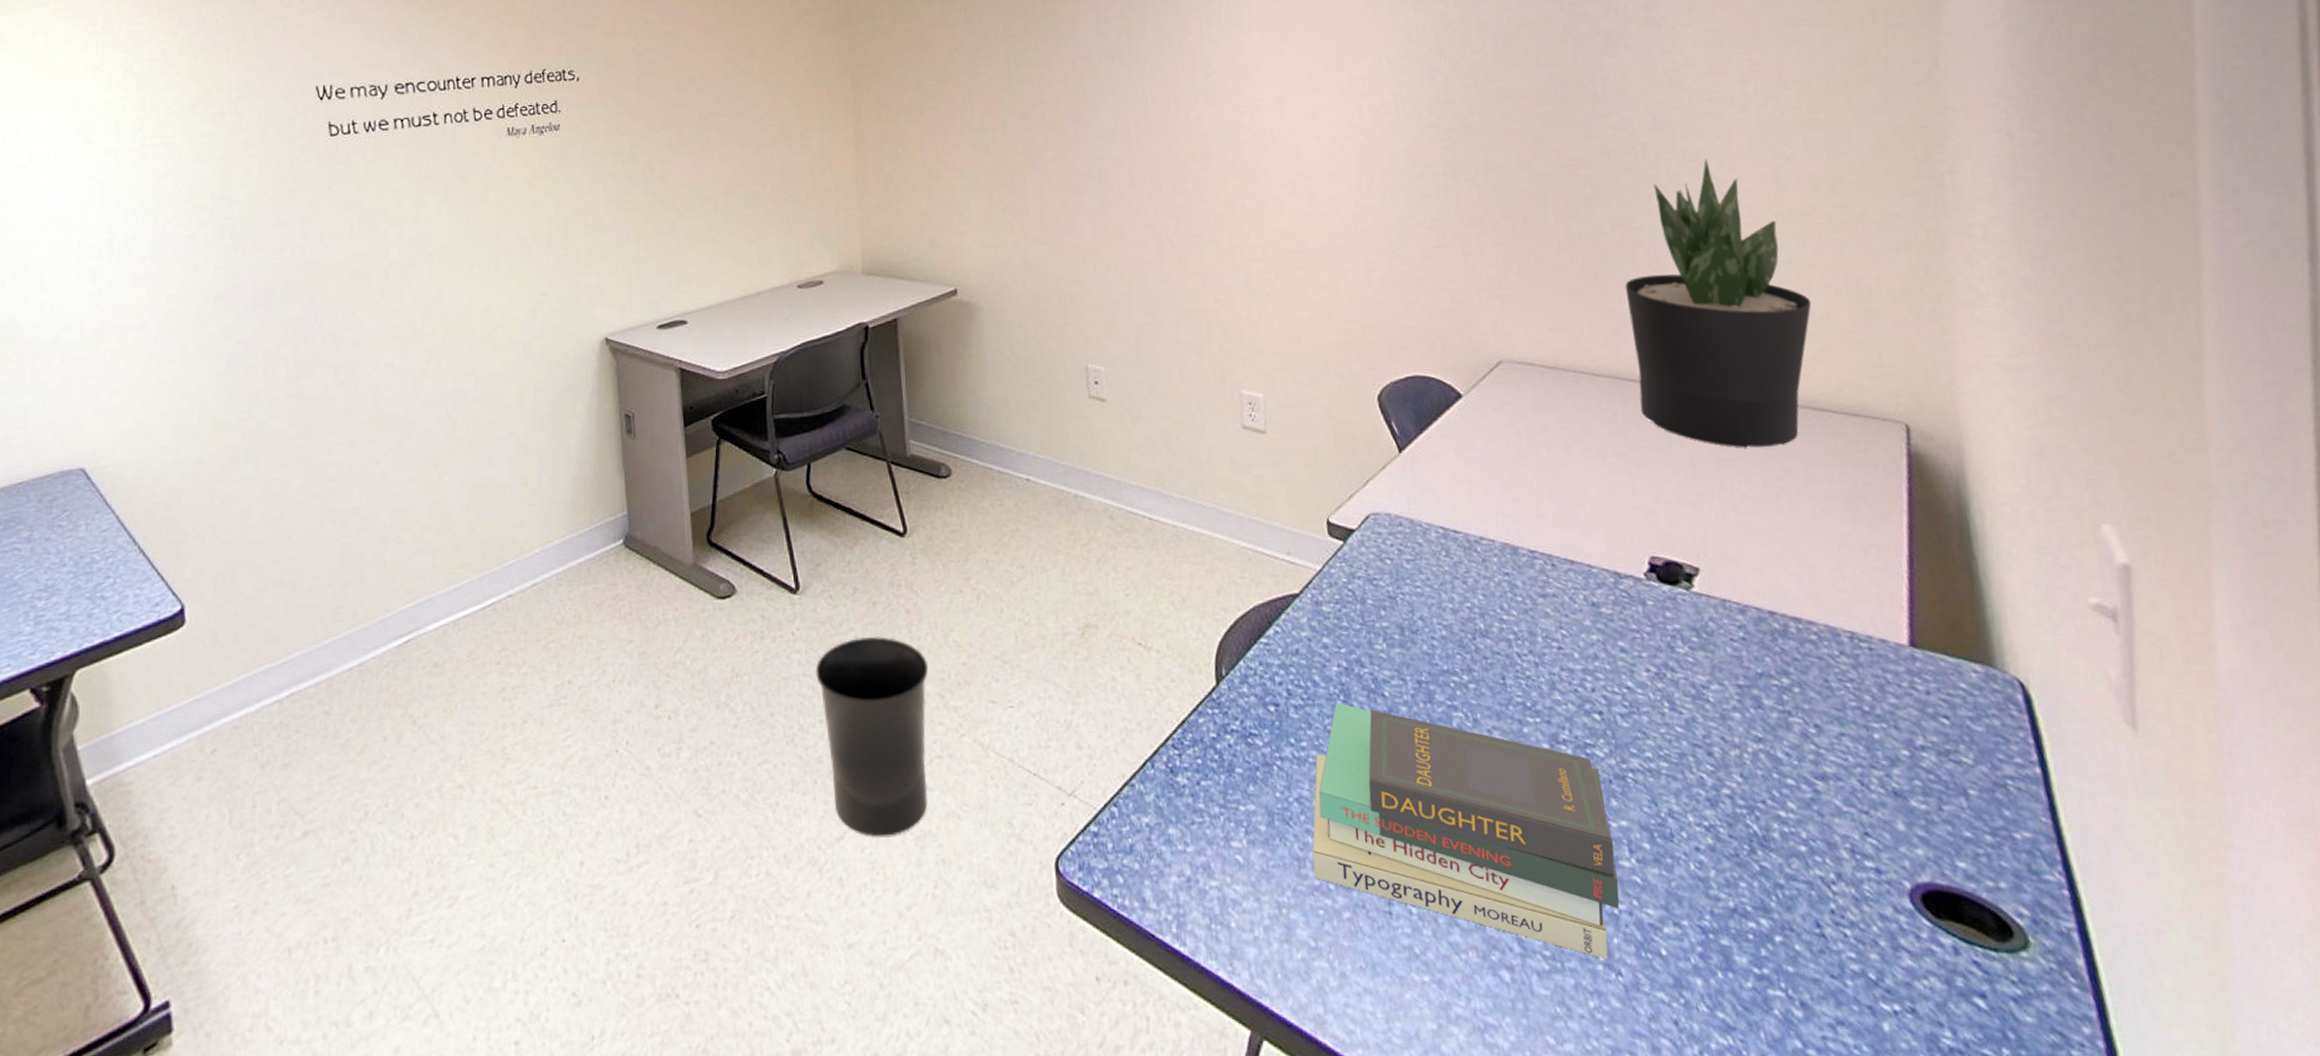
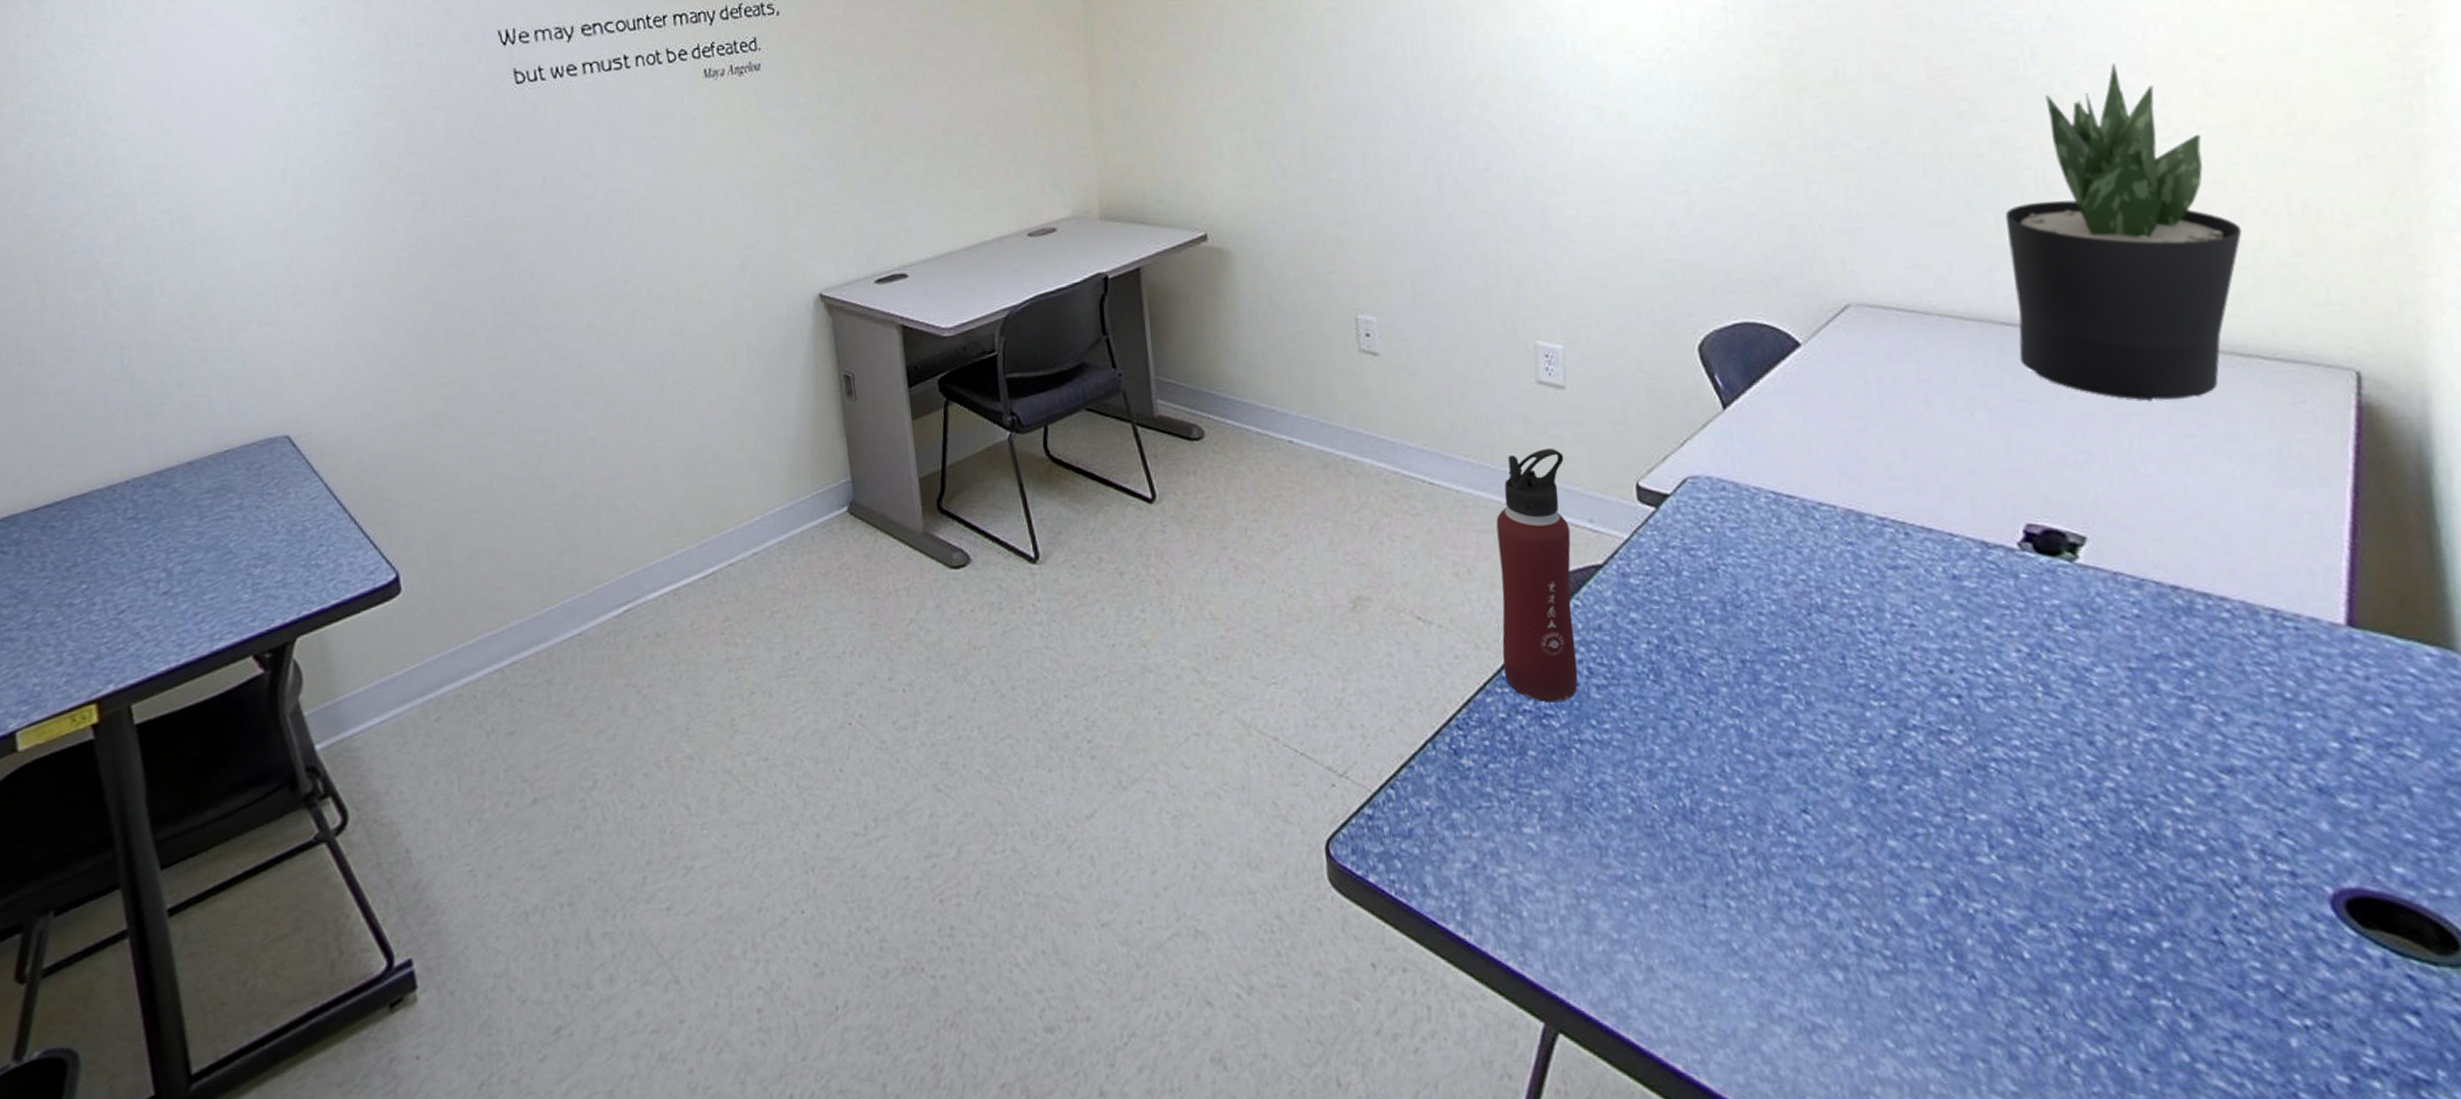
waste bin: present [815,636,928,836] -> none [1059,608,1184,815]
water bottle: none [1207,486,1279,722] -> present [1496,448,1578,703]
books: present [1312,703,1620,959] -> none [1615,683,1976,961]

